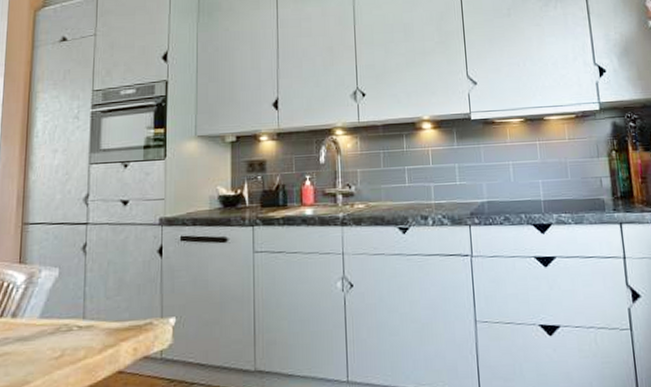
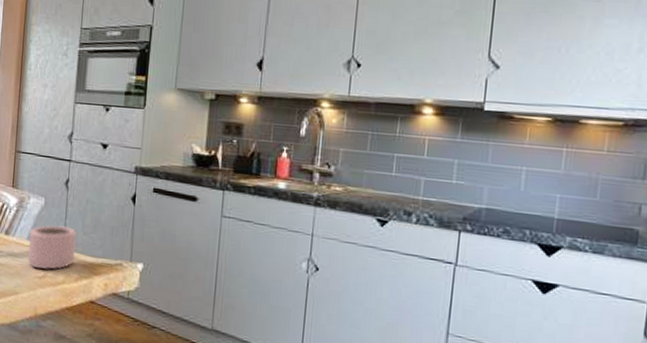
mug: none [40,294,98,348] -> present [27,224,76,270]

